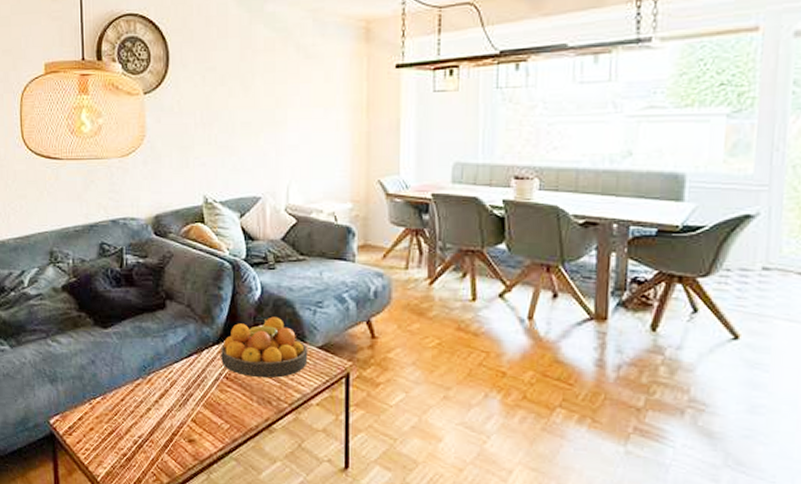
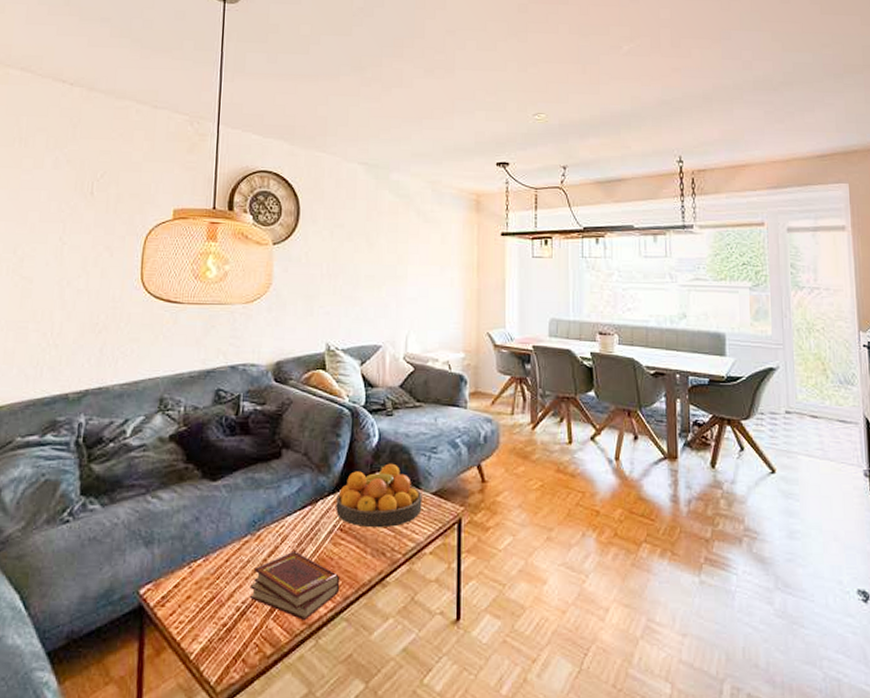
book set: none [144,394,228,458] -> present [249,550,340,621]

